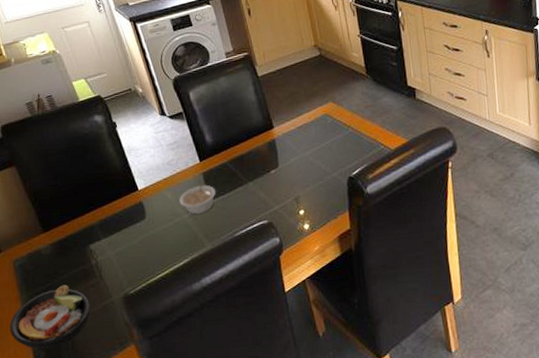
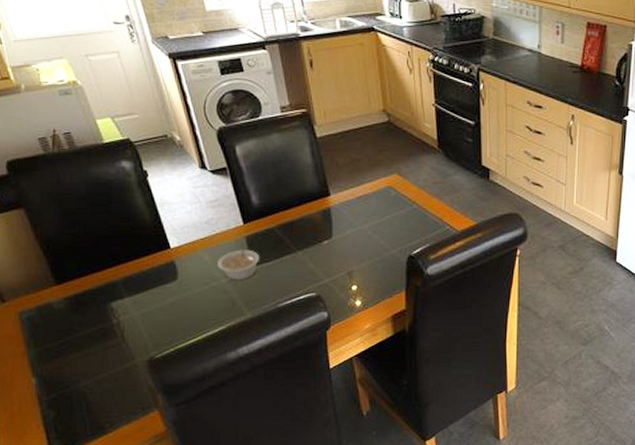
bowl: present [9,285,90,349] -> none [13,343,109,409]

